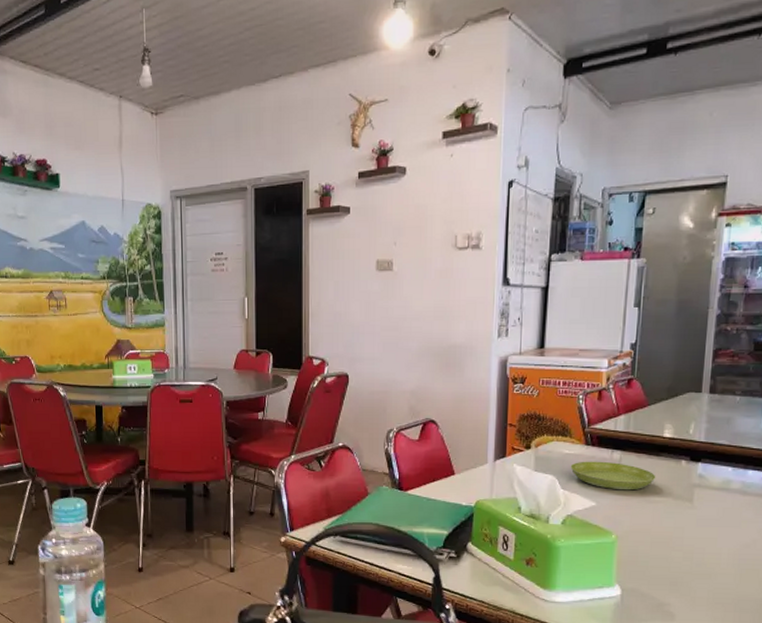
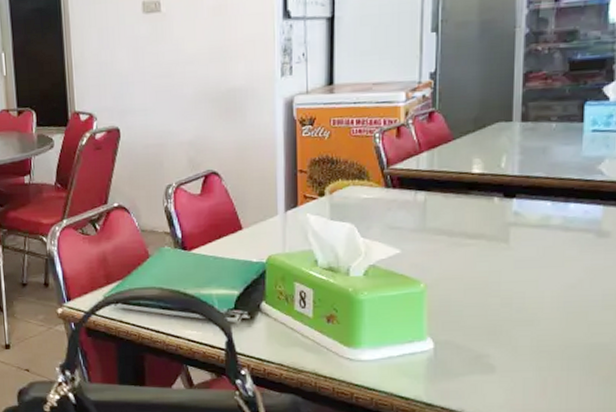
saucer: present [570,461,656,491] -> none [370,204,466,235]

